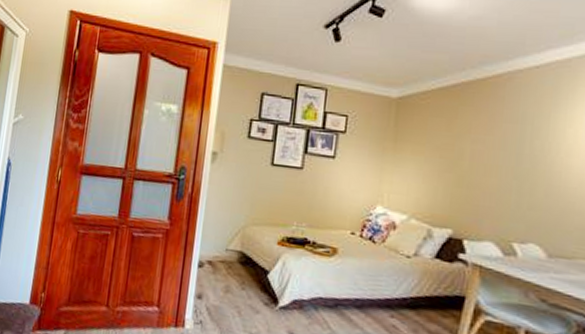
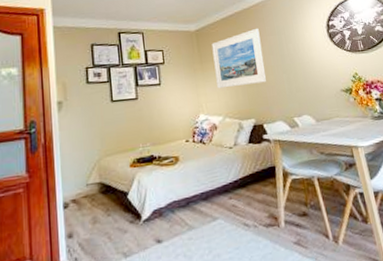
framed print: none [409,108,492,186] -> present [211,28,266,89]

